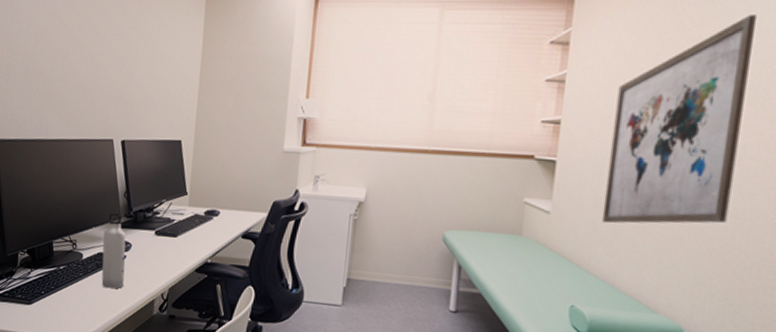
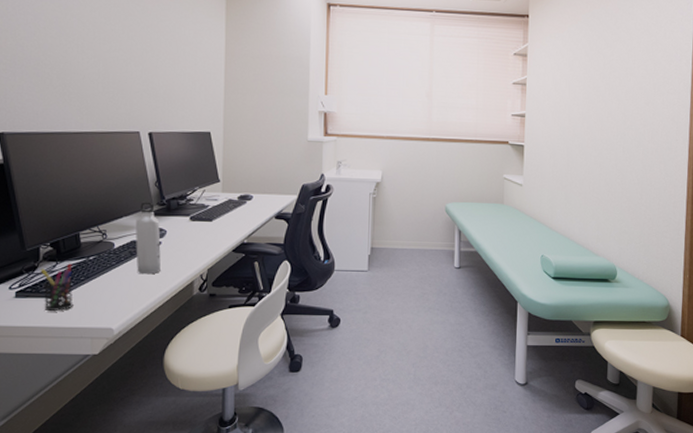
pen holder: none [17,271,45,318] -> present [40,263,73,311]
wall art: present [601,15,756,224] -> none [558,40,645,192]

